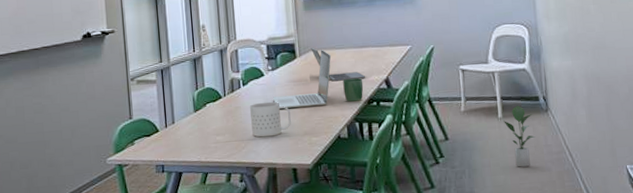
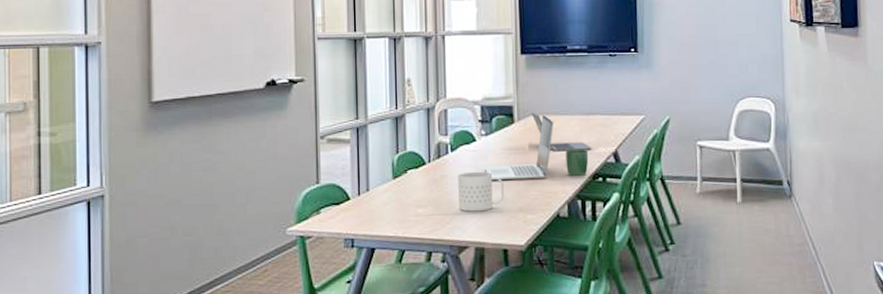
potted plant: present [504,105,536,167] -> none [743,189,777,259]

